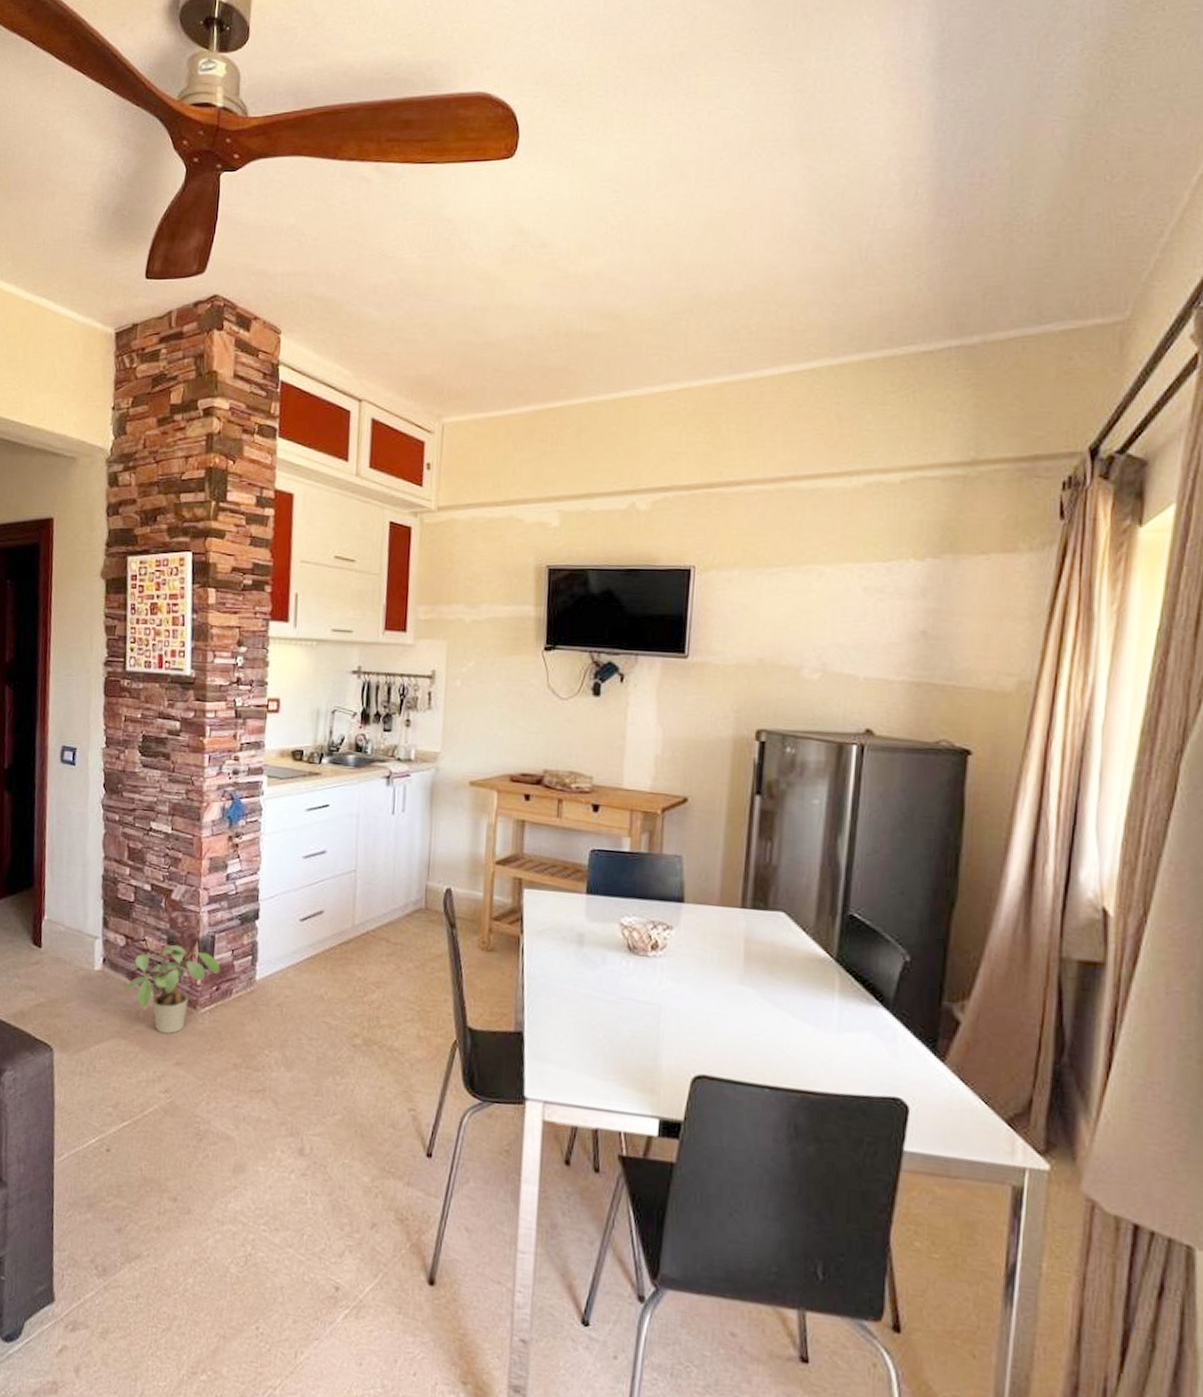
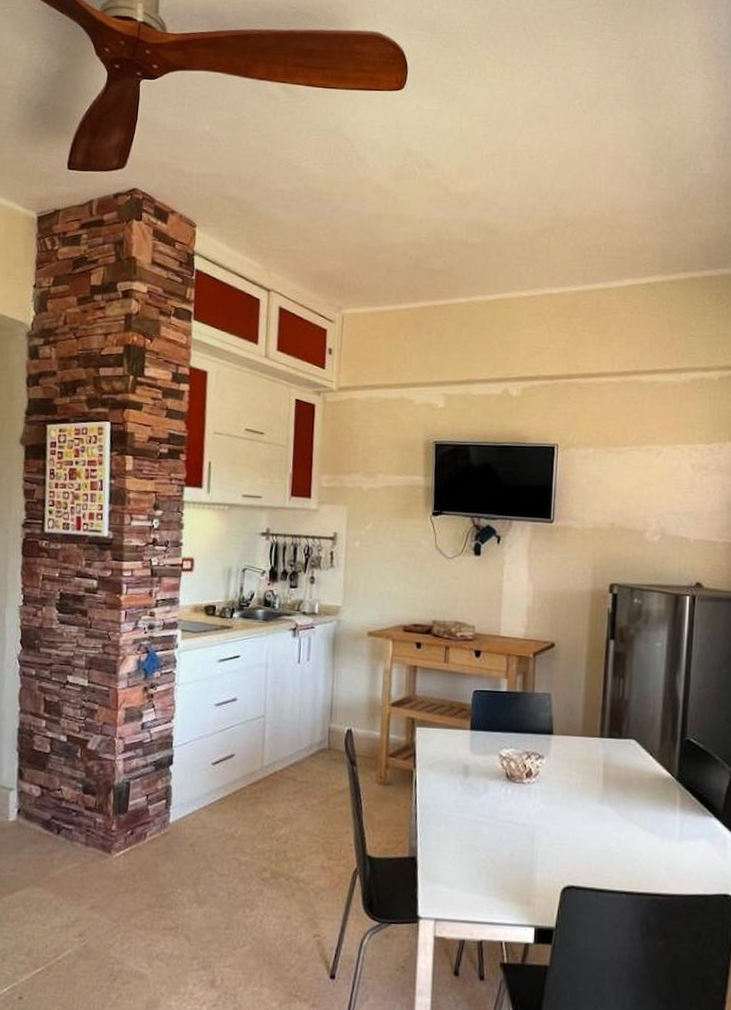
potted plant: present [124,944,221,1034] -> none [39,792,135,880]

